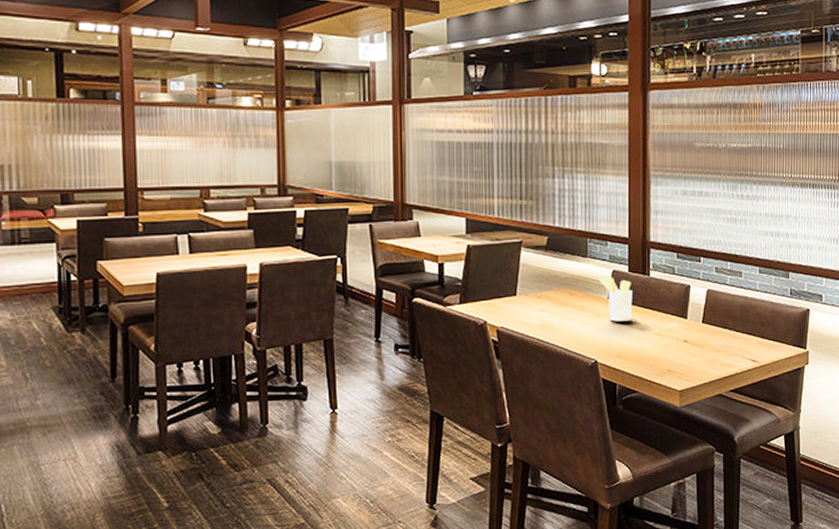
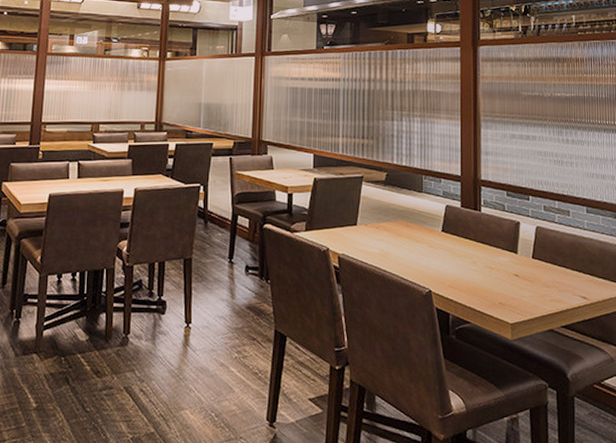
utensil holder: present [598,276,633,322] -> none [432,211,465,254]

